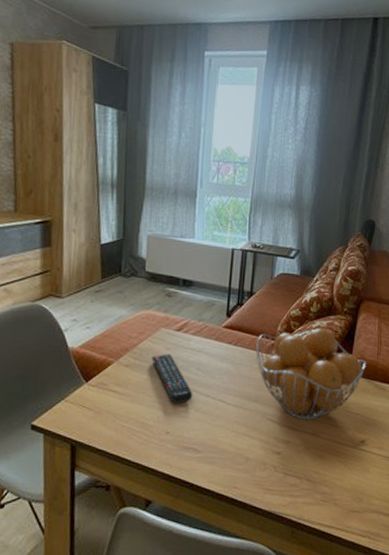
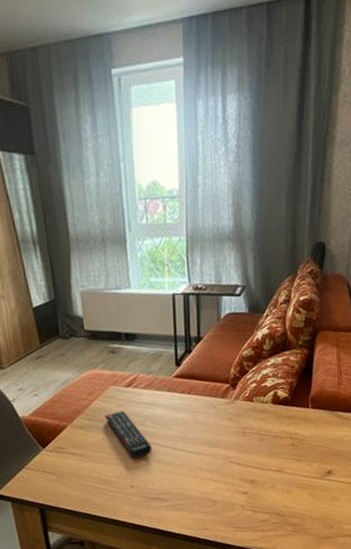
fruit basket: present [256,328,366,421] -> none [210,365,327,459]

